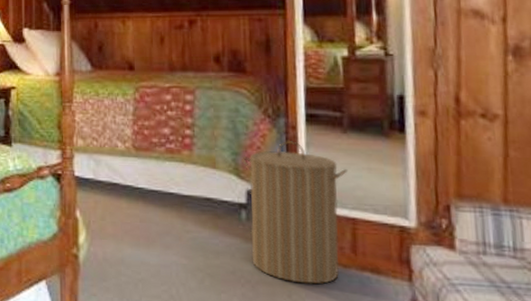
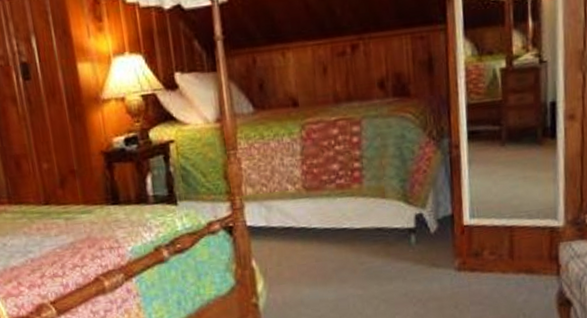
laundry hamper: present [242,140,349,284] -> none [409,159,507,295]

